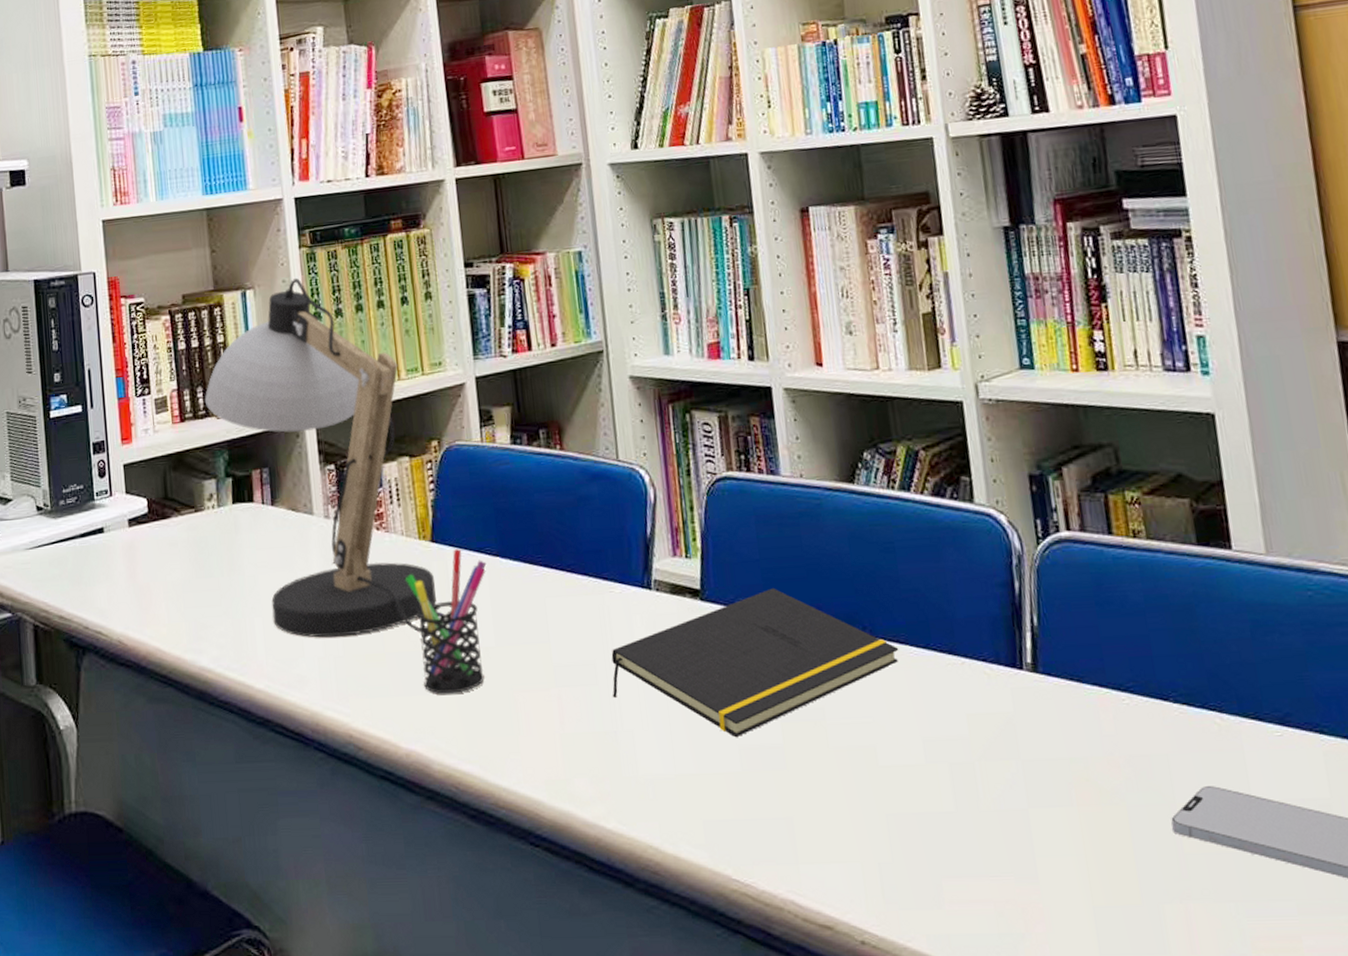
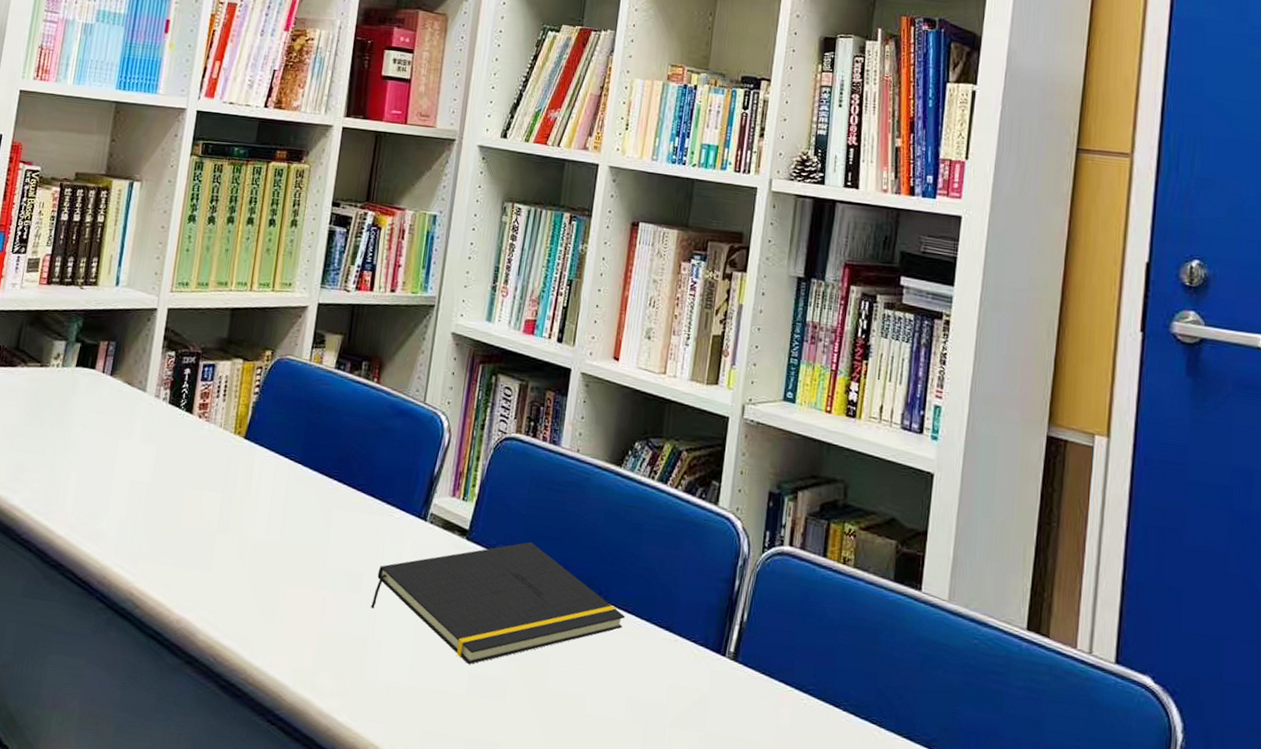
desk lamp: present [204,277,436,638] -> none [73,180,253,521]
pen holder: present [406,549,487,694] -> none [207,449,289,576]

